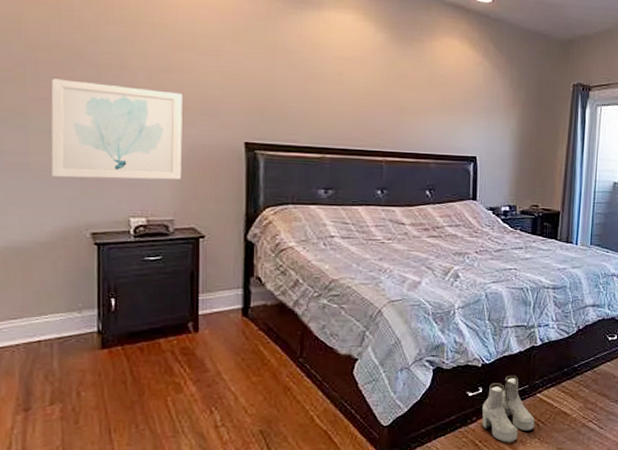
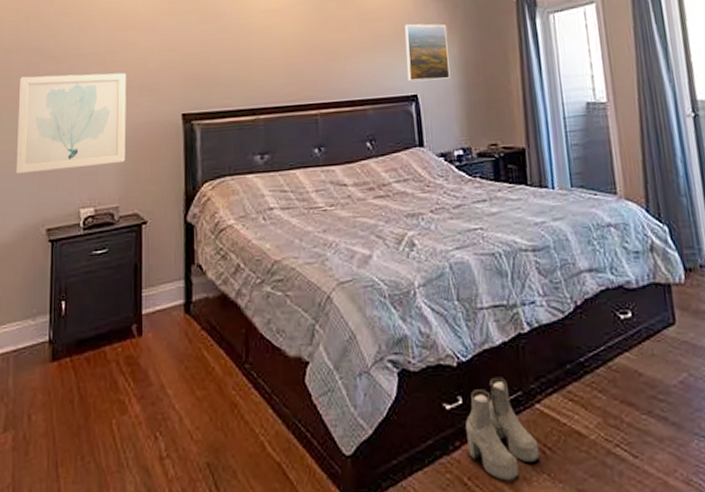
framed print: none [469,94,510,147] -> present [405,24,450,81]

